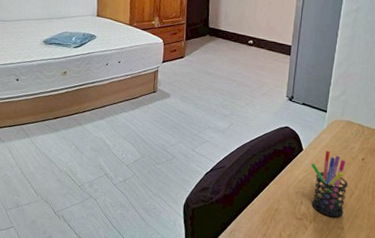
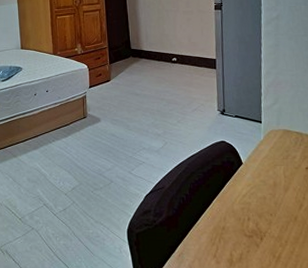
pen holder: present [311,151,348,218] -> none [253,162,295,232]

